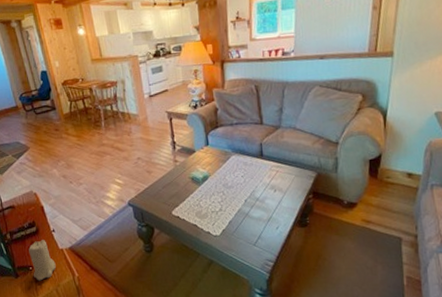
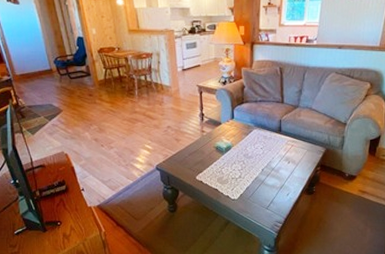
candle: present [29,240,56,281] -> none [57,198,84,235]

